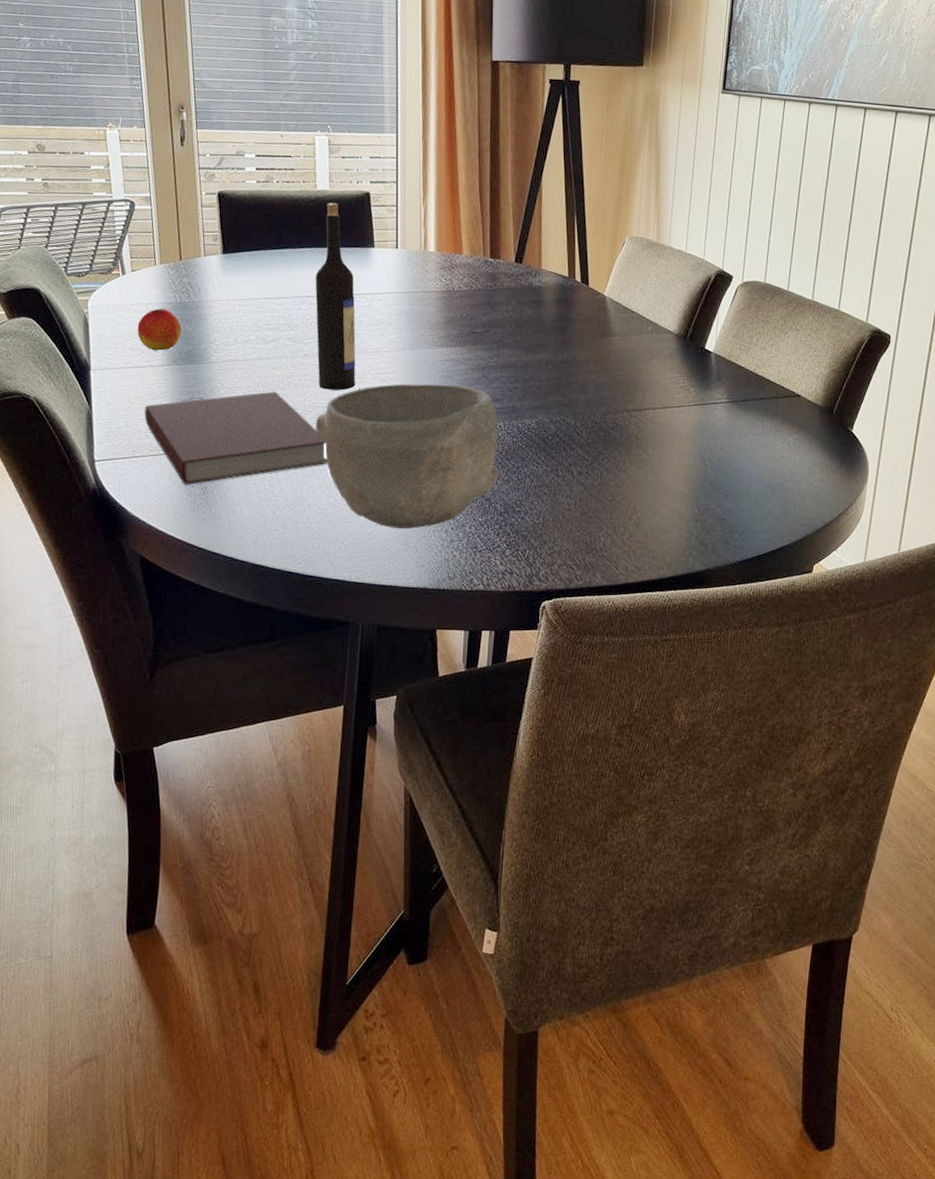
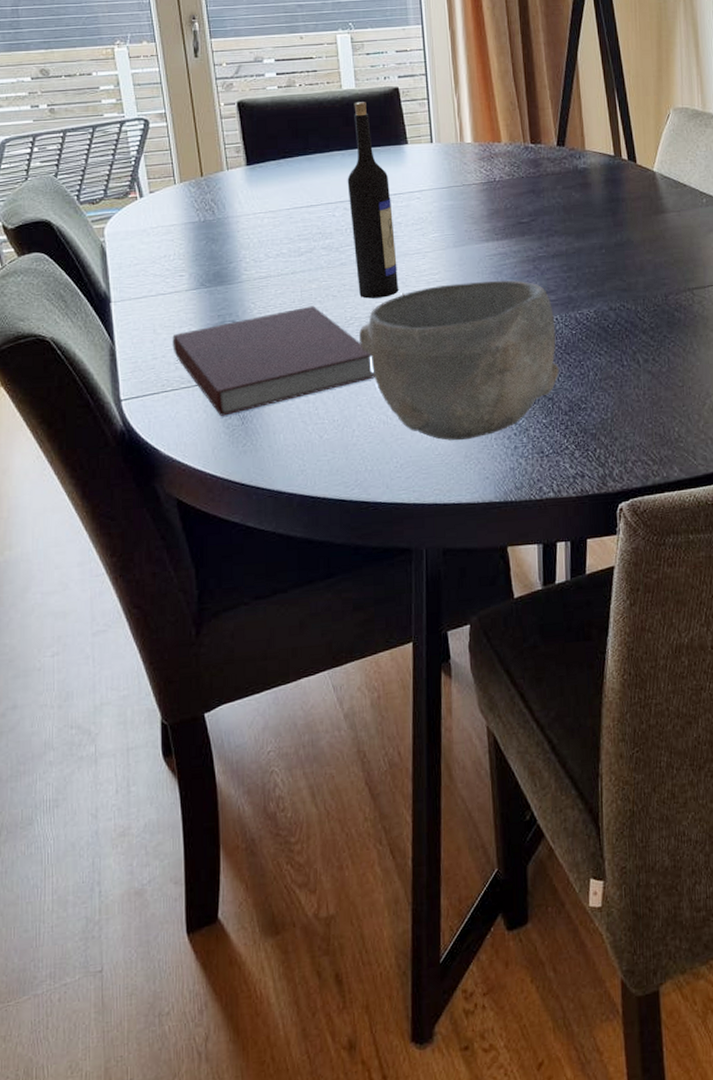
peach: present [137,308,182,351] -> none [159,228,207,275]

